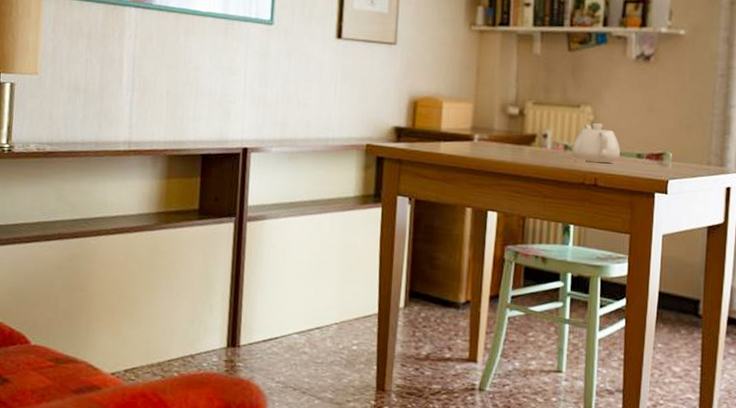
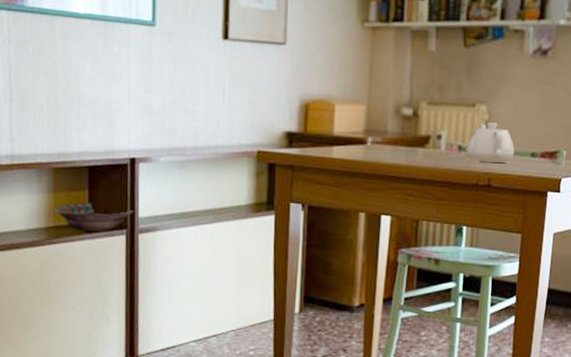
decorative bowl: none [165,189,244,219] -> present [53,202,134,232]

